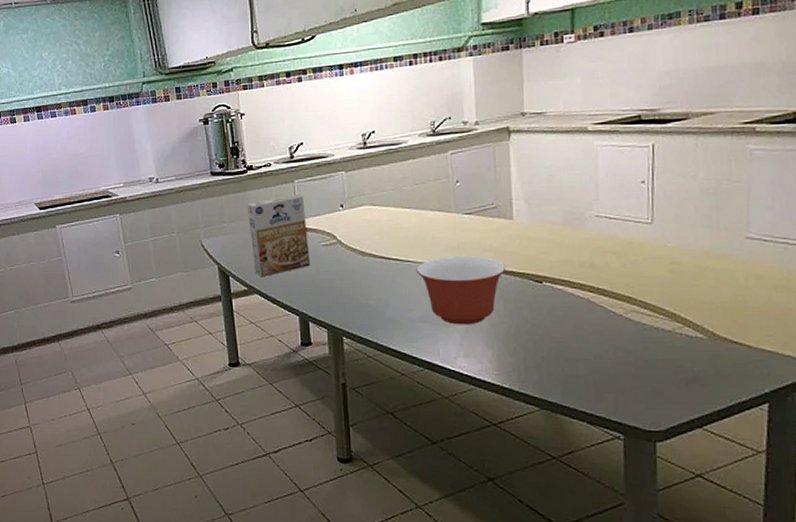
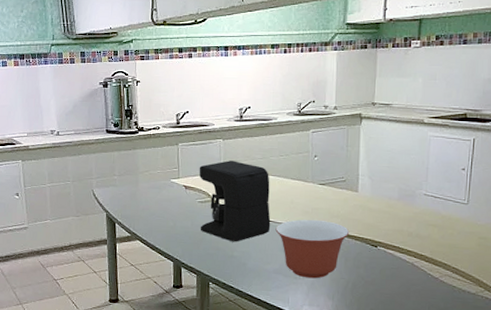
cereal box: present [246,194,310,277] -> none [135,155,187,226]
coffee maker: none [320,195,410,289] -> present [199,160,271,242]

